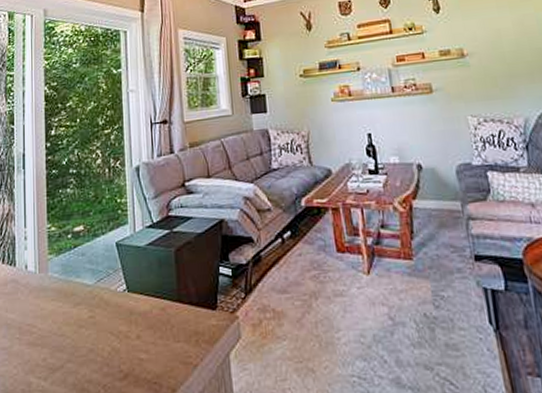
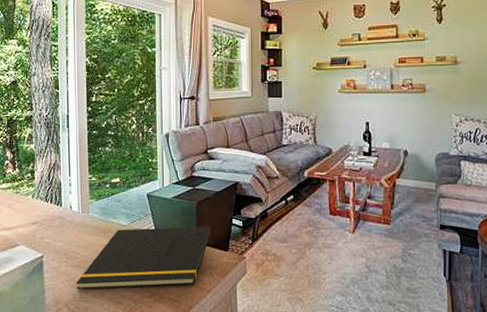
notepad: none [31,278,196,375] -> present [76,226,212,289]

